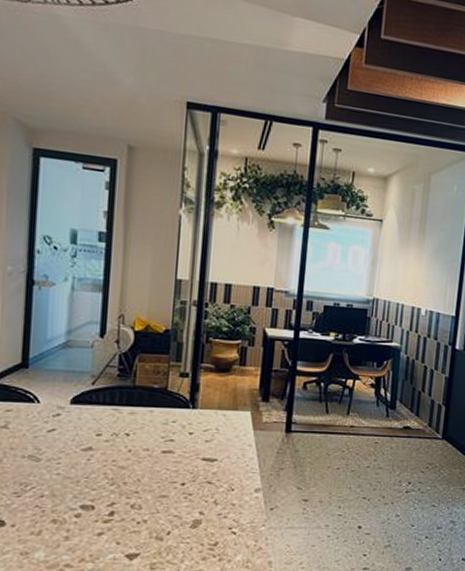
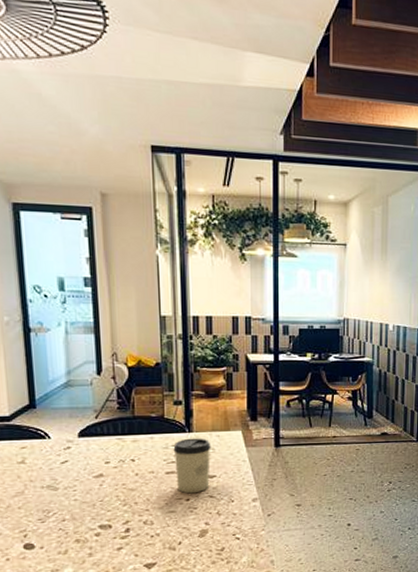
cup: none [173,415,216,478] -> present [173,438,211,494]

